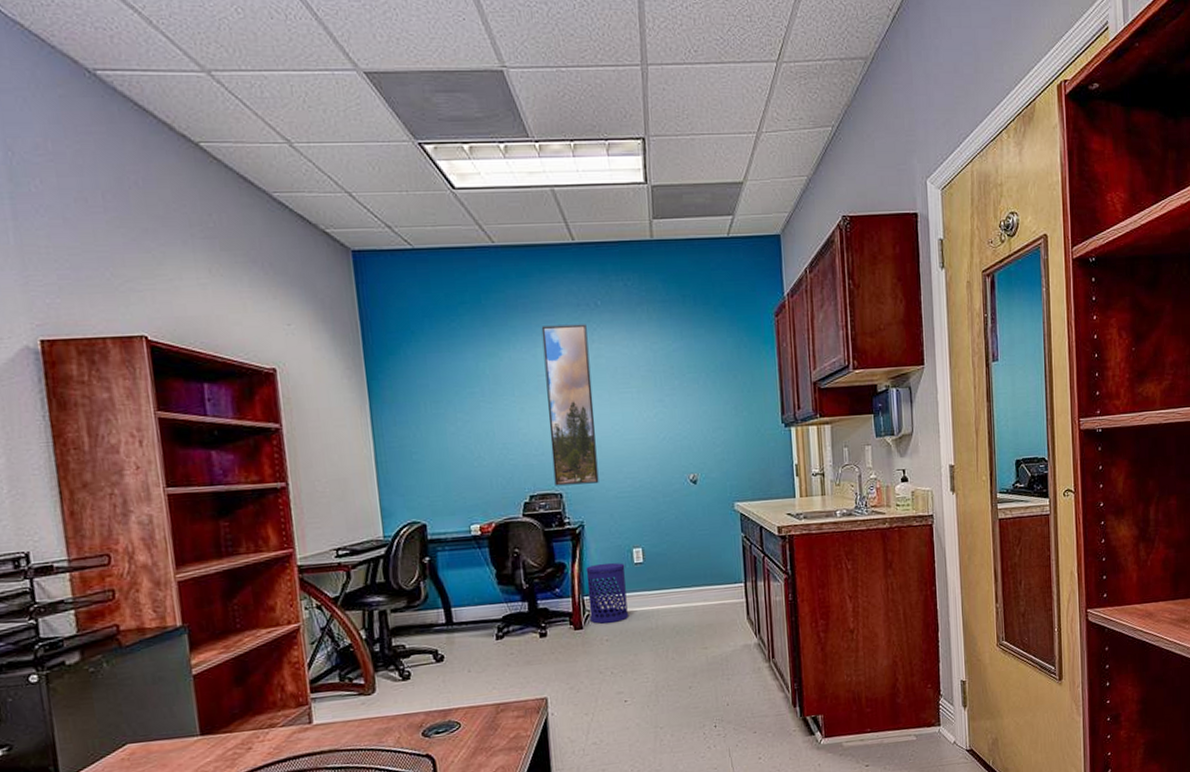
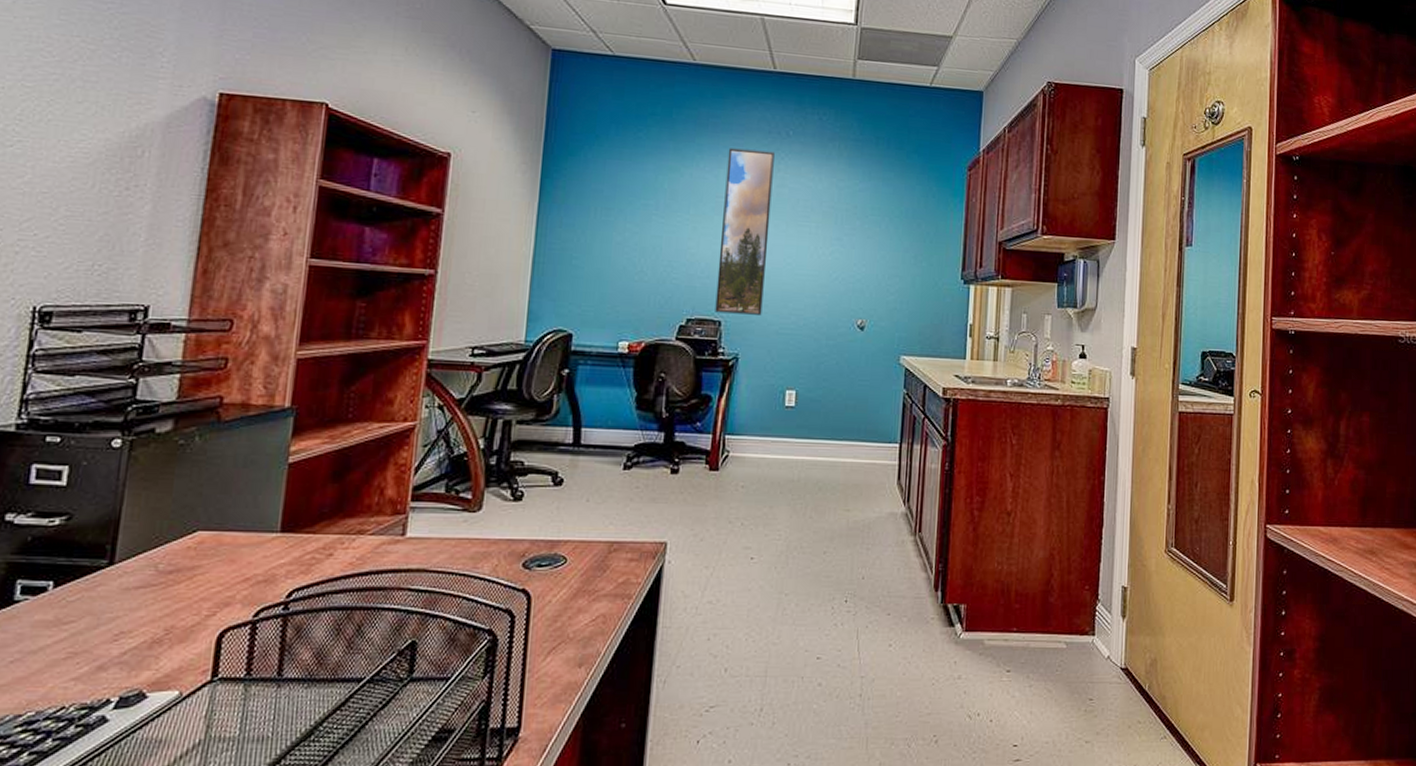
waste bin: present [586,562,629,624] -> none [728,401,775,468]

